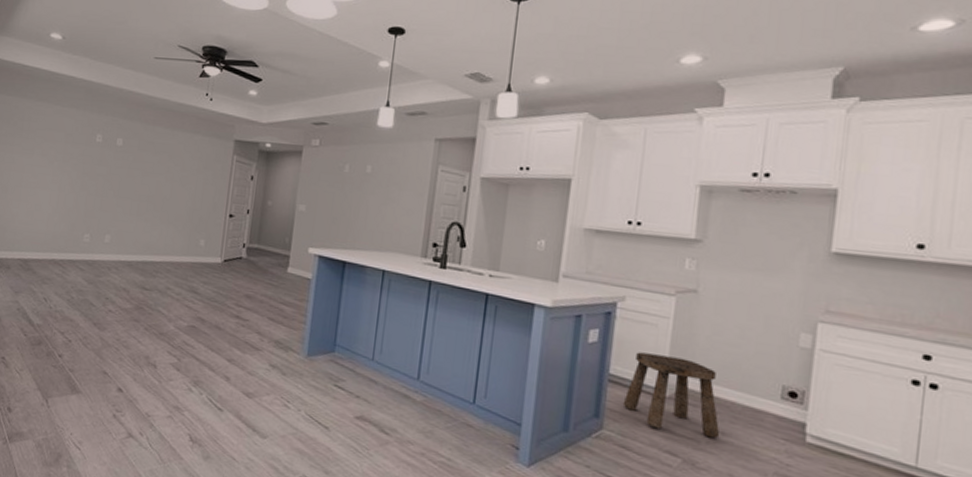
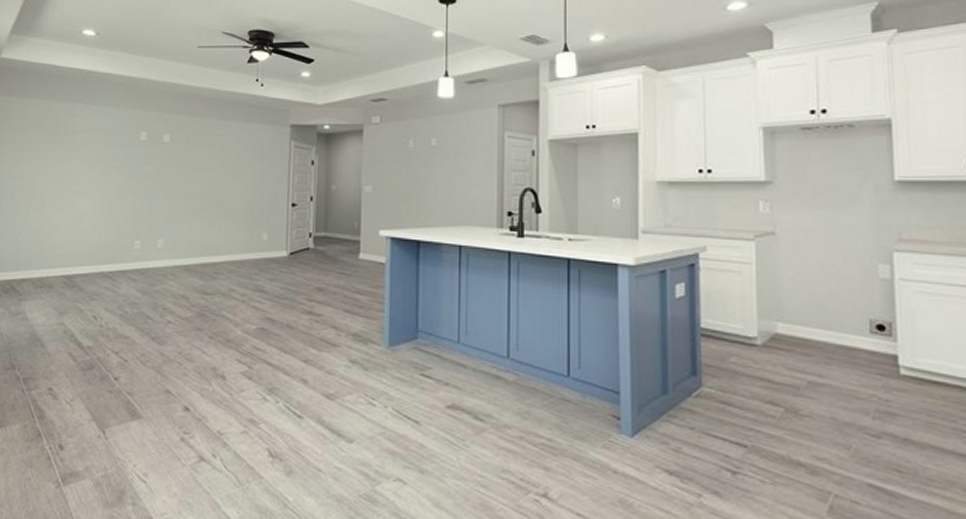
stool: present [622,352,720,439] -> none [718,302,818,382]

